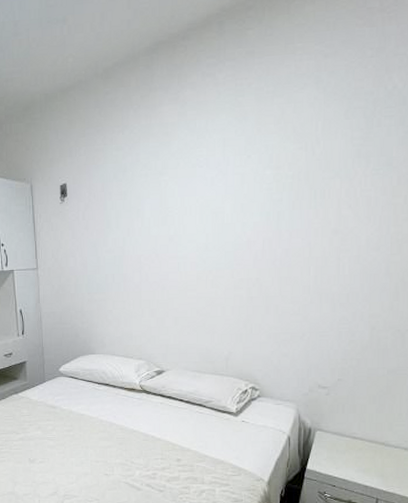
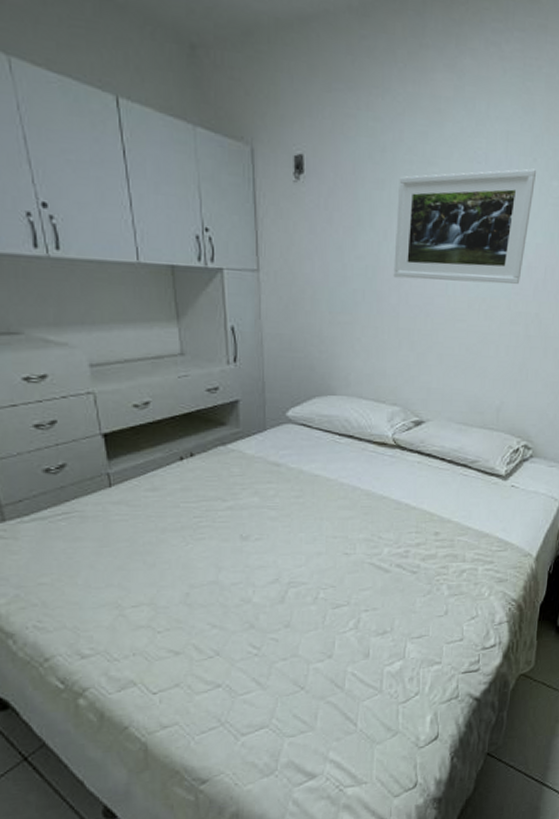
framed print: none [135,164,251,263] -> present [393,169,537,284]

